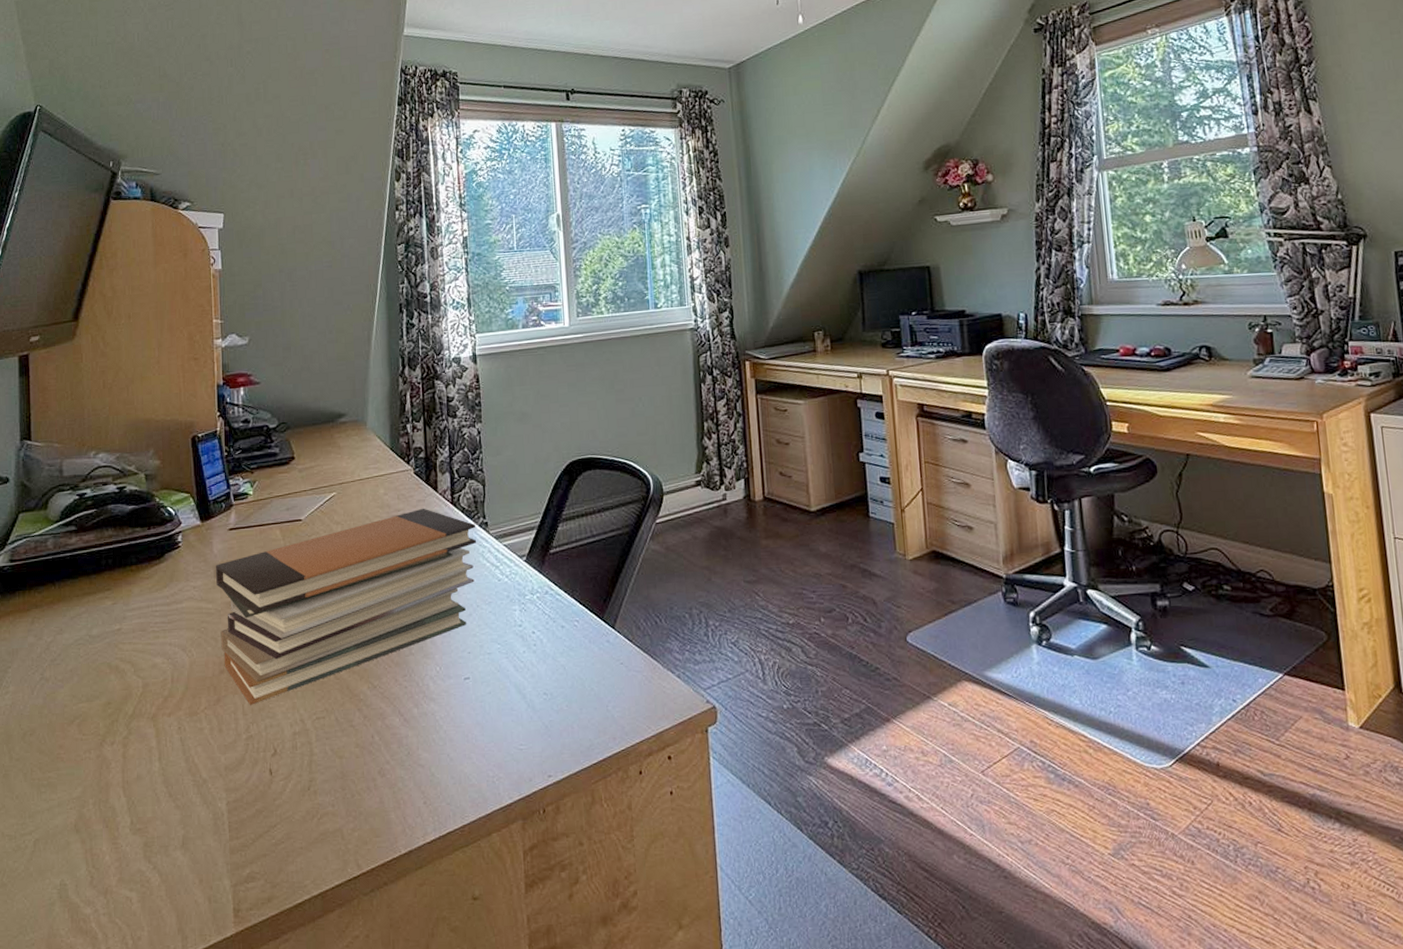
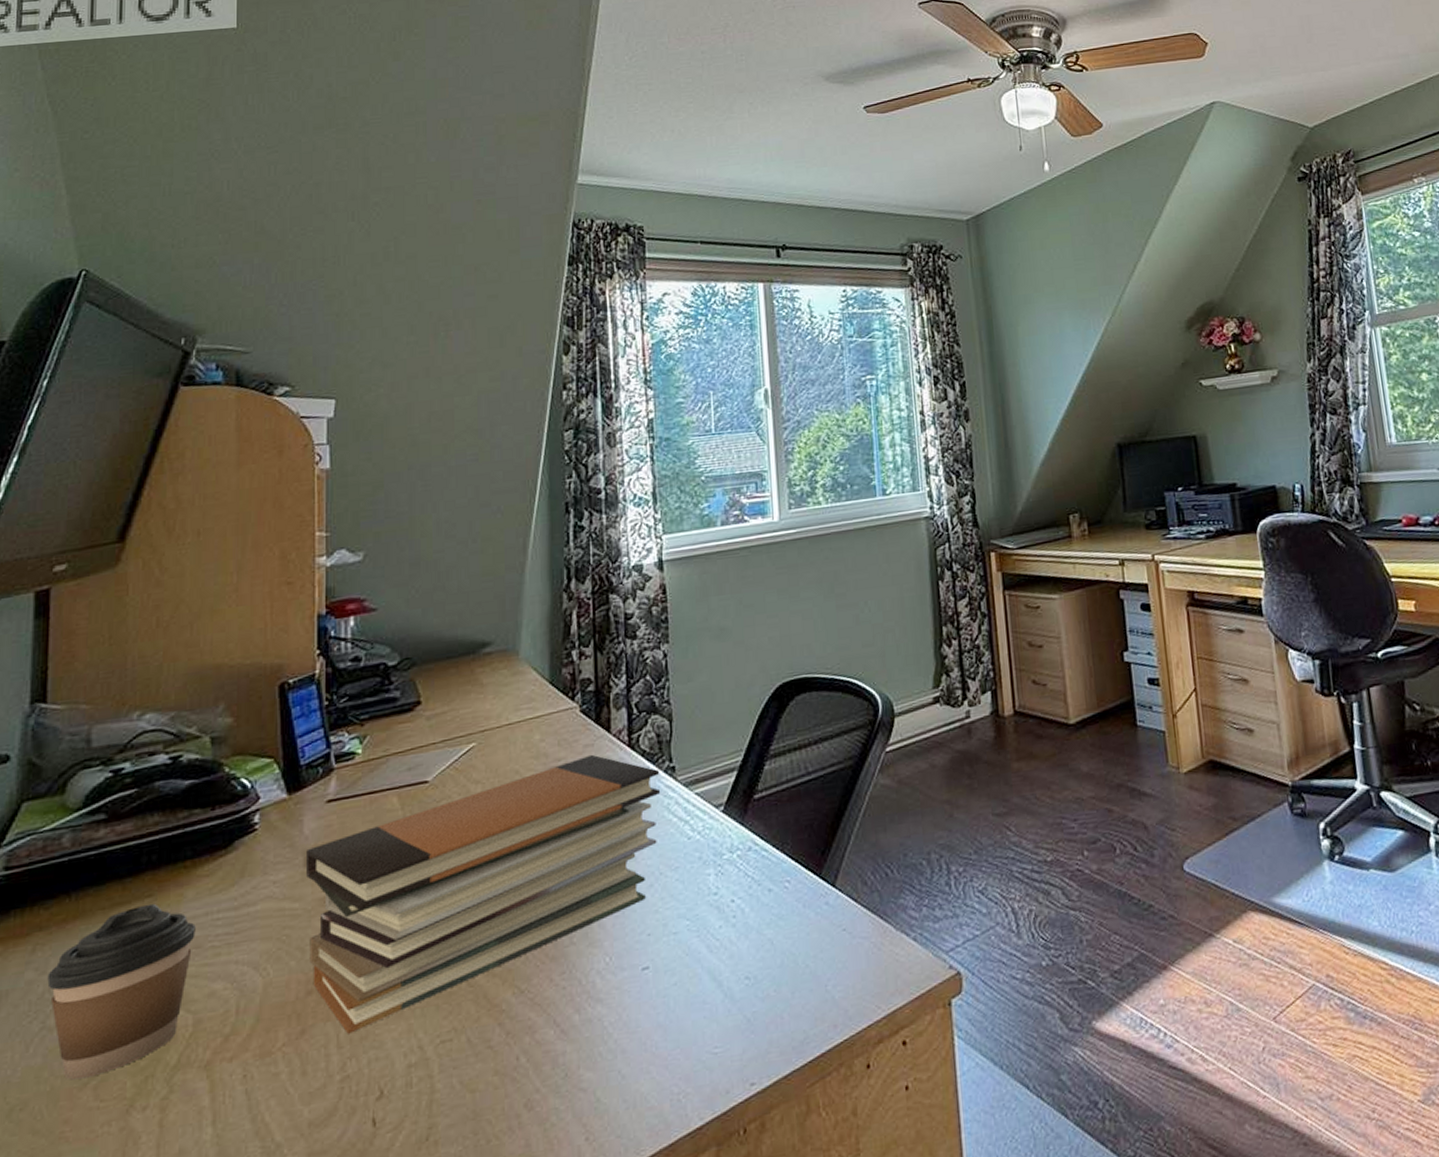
coffee cup: none [43,595,141,718] -> present [47,903,196,1080]

